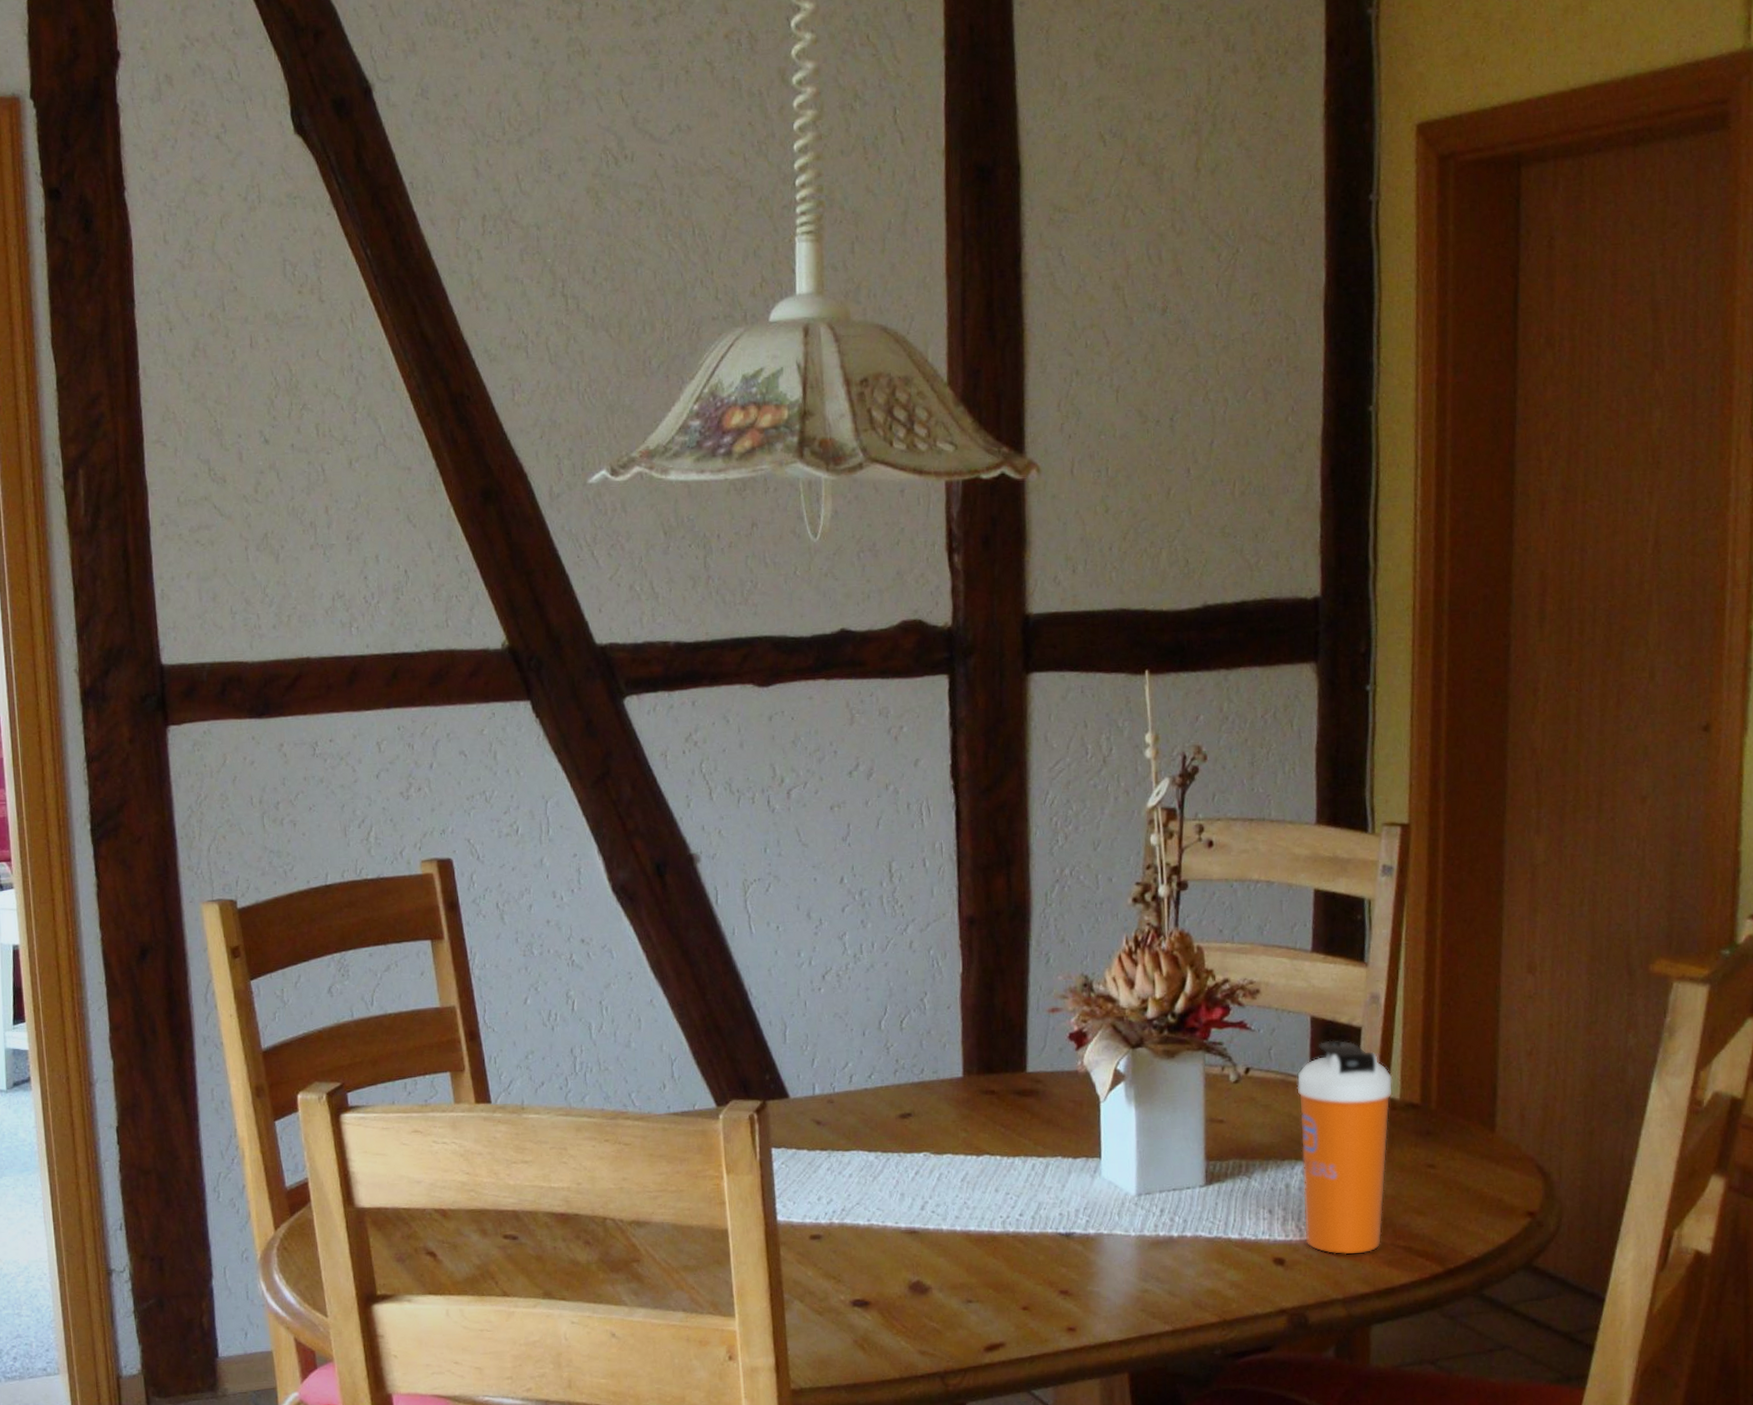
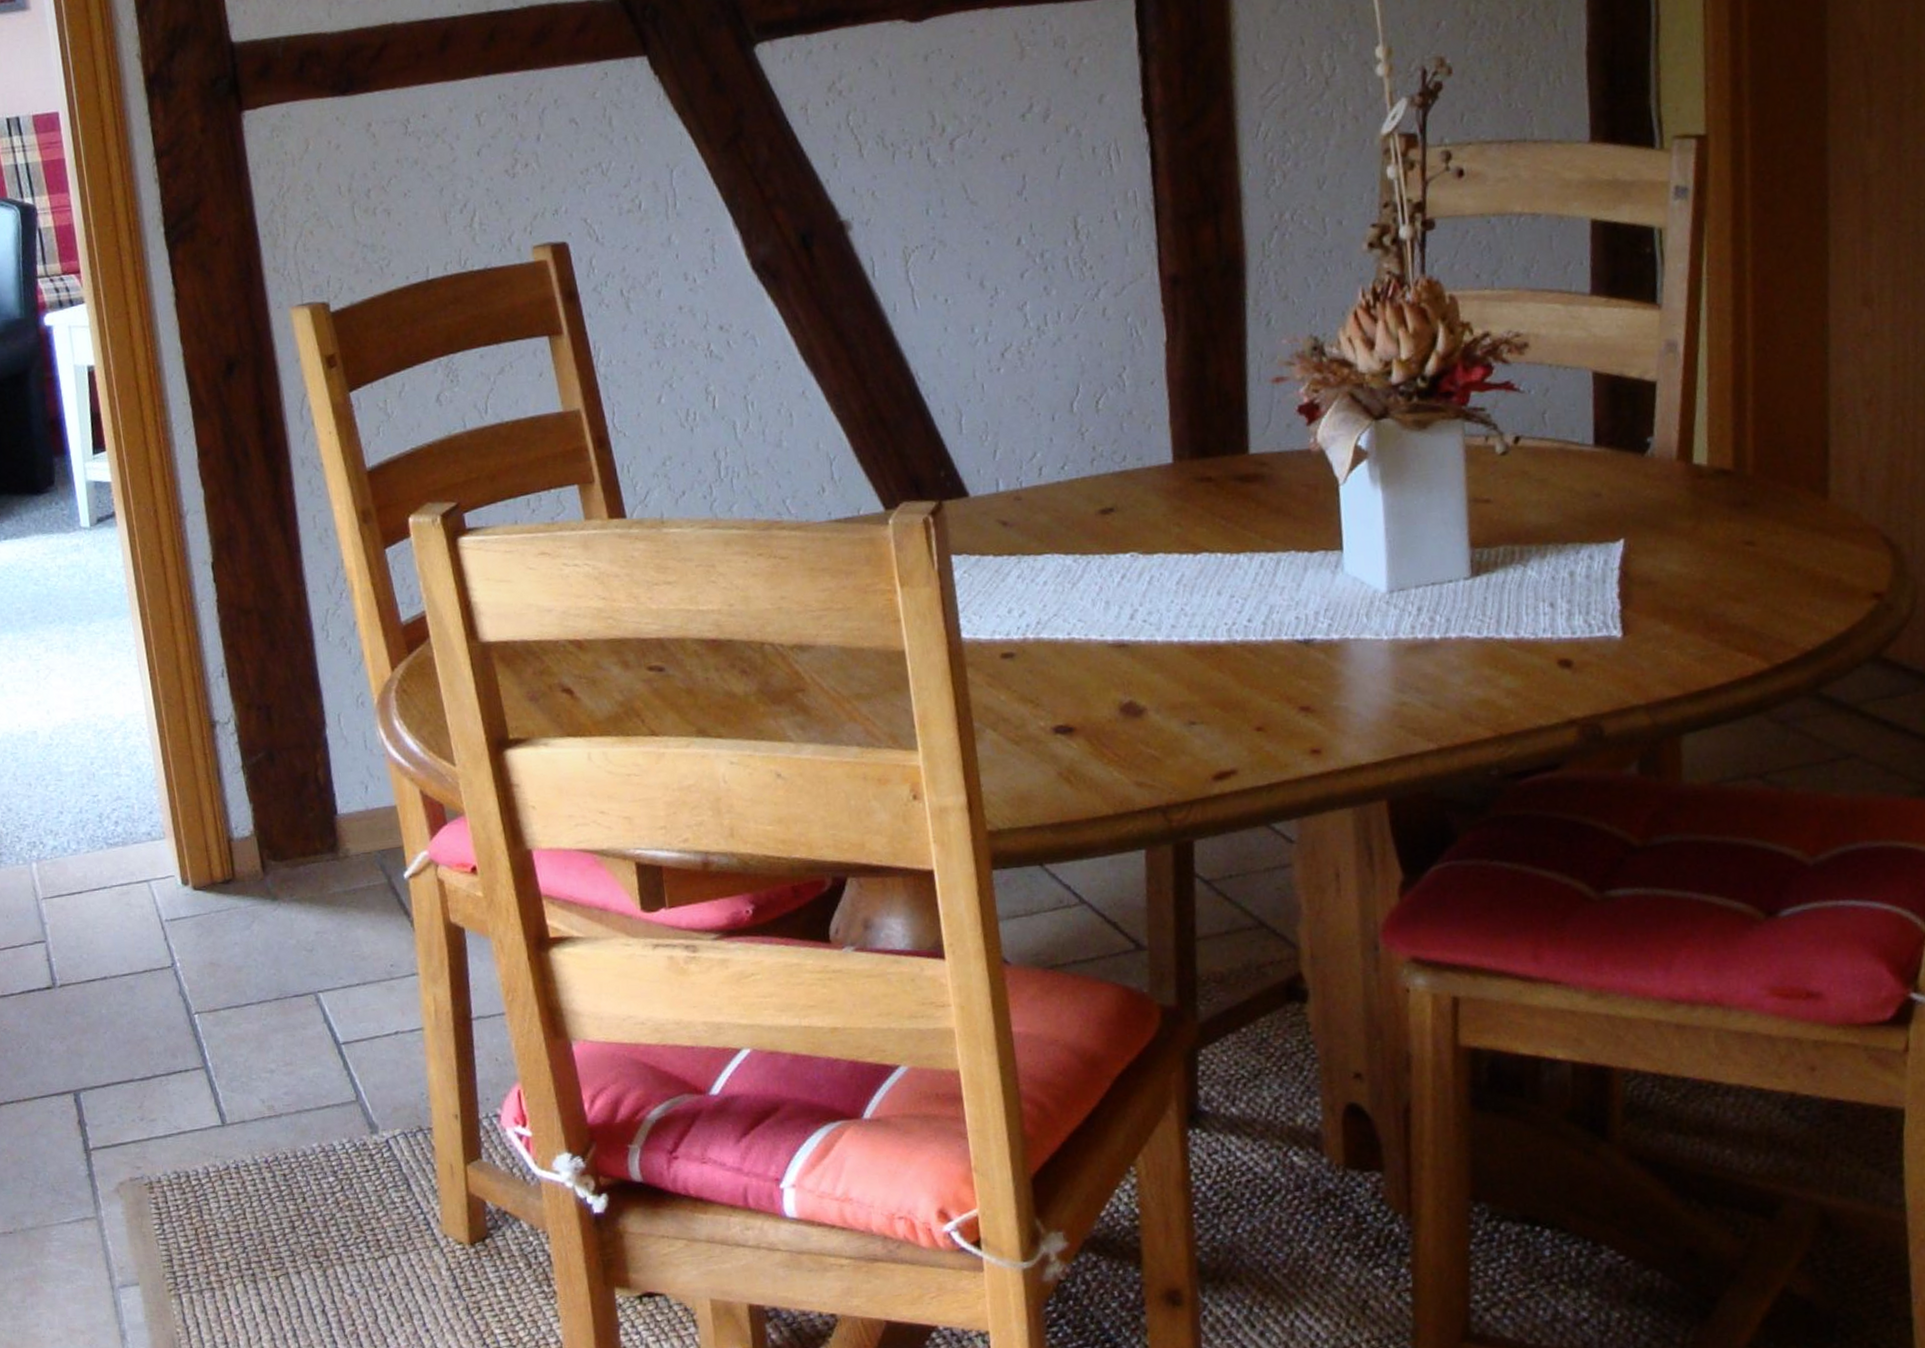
shaker bottle: present [1297,1040,1393,1255] -> none [1579,398,1698,653]

